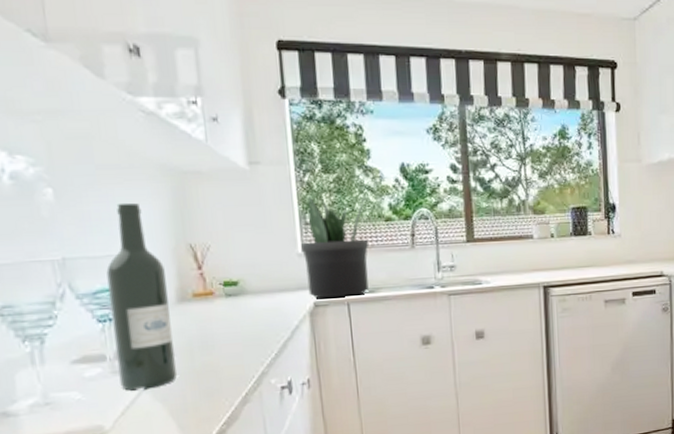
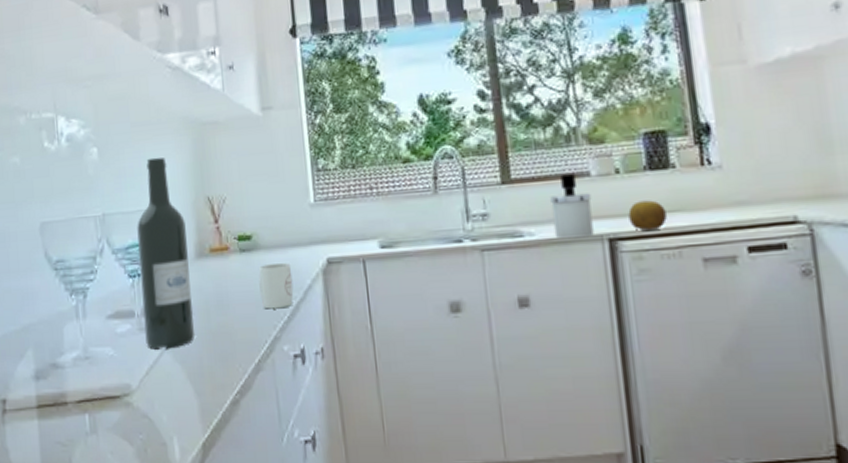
mug: none [245,306,281,348] -> present [258,263,294,309]
planter: present [300,193,370,299] -> none [312,132,386,255]
soap dispenser: none [502,236,533,286] -> present [549,174,594,239]
fruit: none [558,258,583,281] -> present [628,200,667,232]

